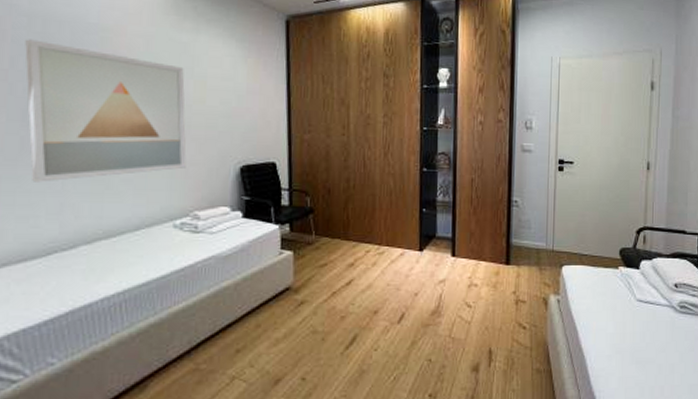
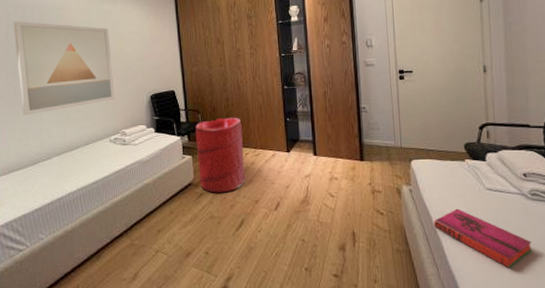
laundry hamper: none [300,203,365,301] -> present [195,117,245,193]
hardback book: none [580,322,676,387] -> present [434,208,532,268]

